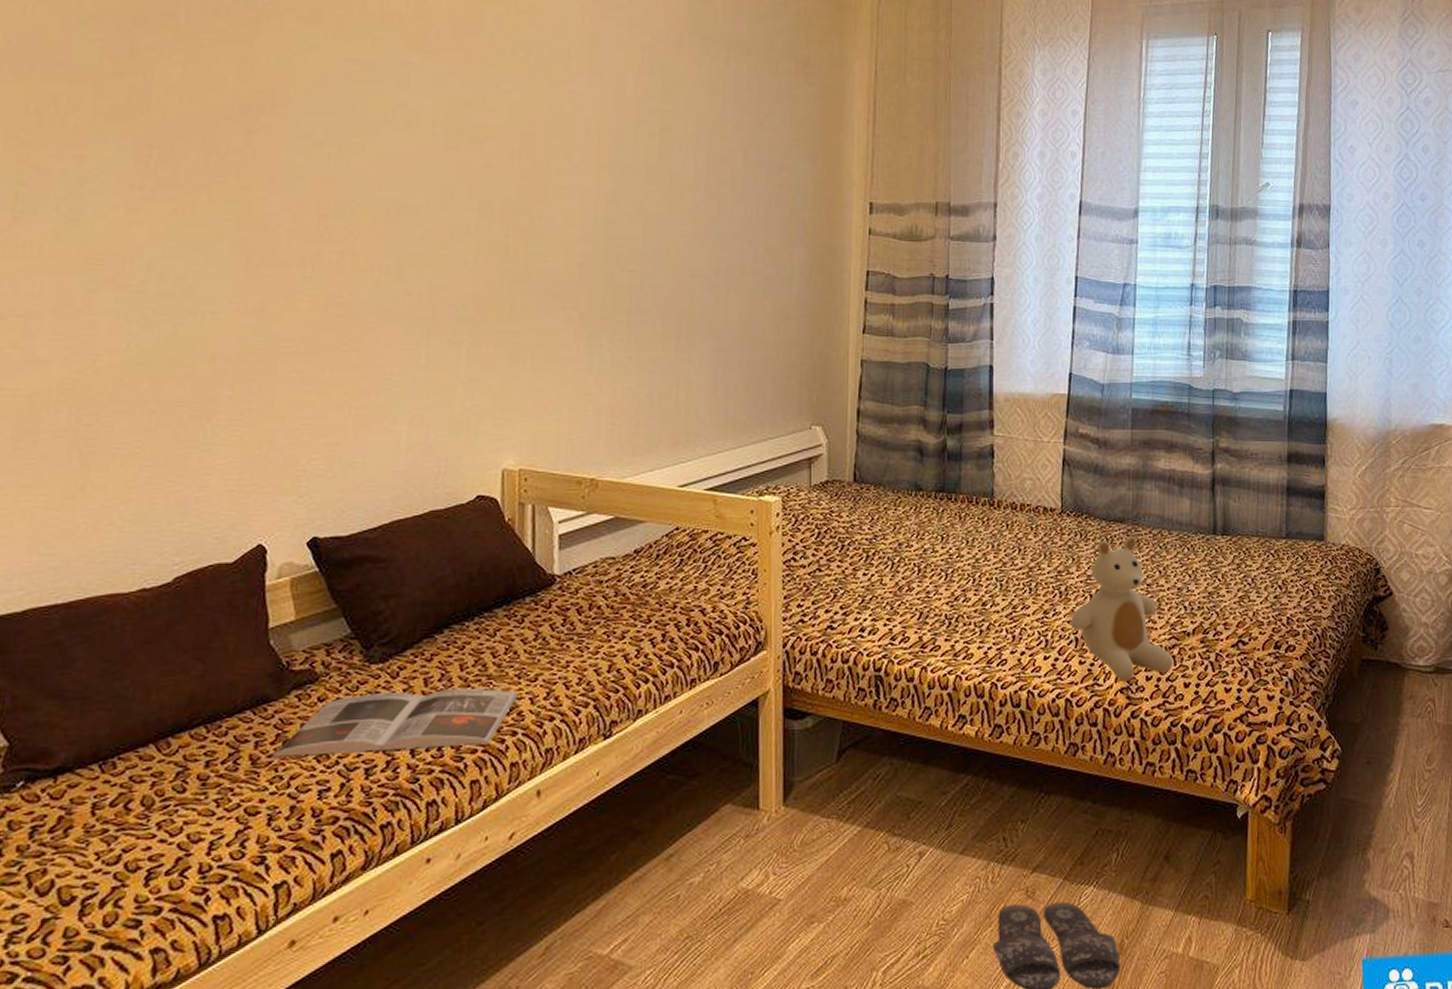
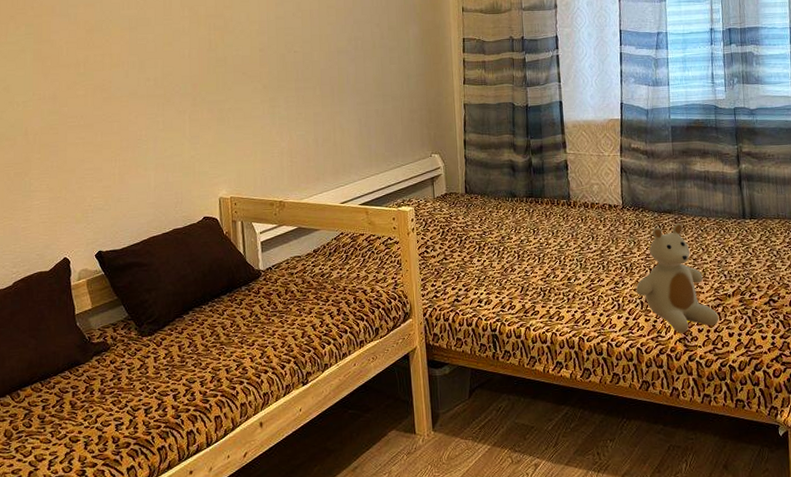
magazine: present [272,688,519,757] -> none [84,351,242,402]

